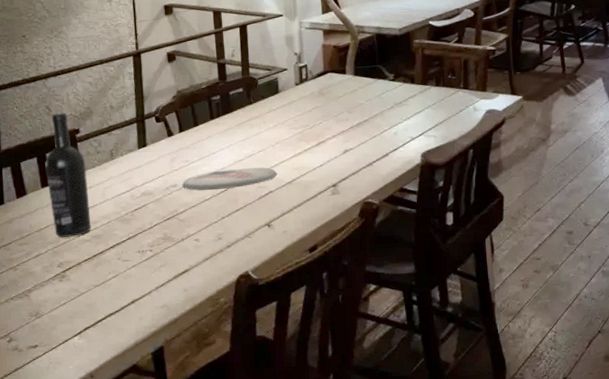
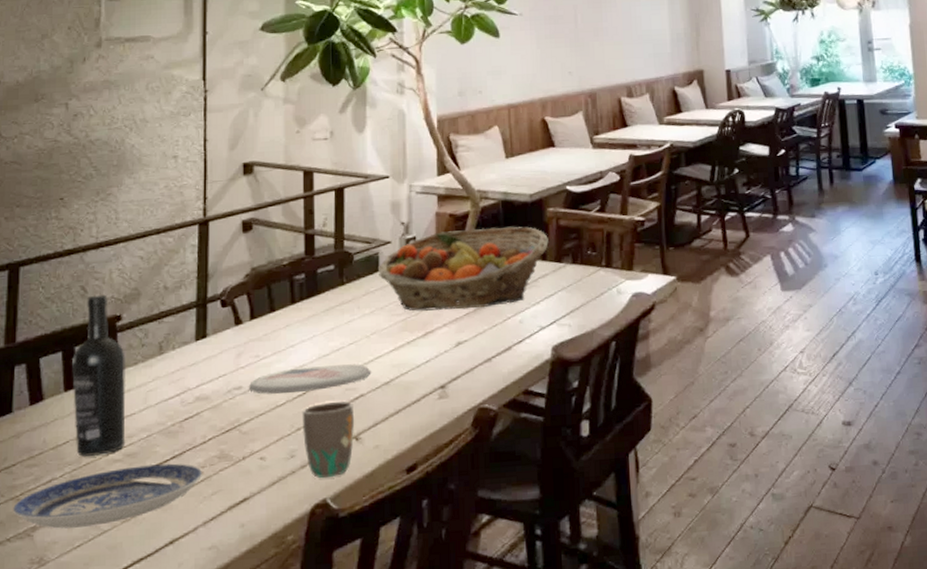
plate: none [13,243,152,291] -> present [13,463,202,529]
mug: none [225,197,267,255] -> present [303,401,355,478]
fruit basket: none [277,55,416,125] -> present [377,226,548,311]

